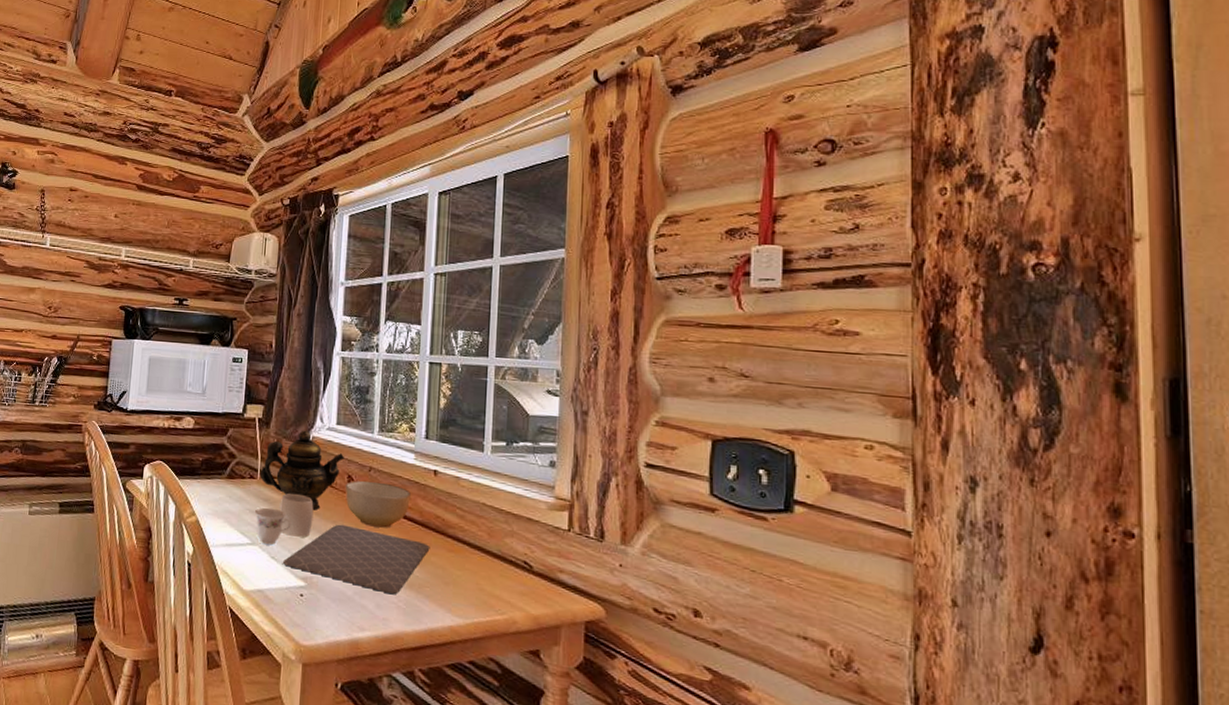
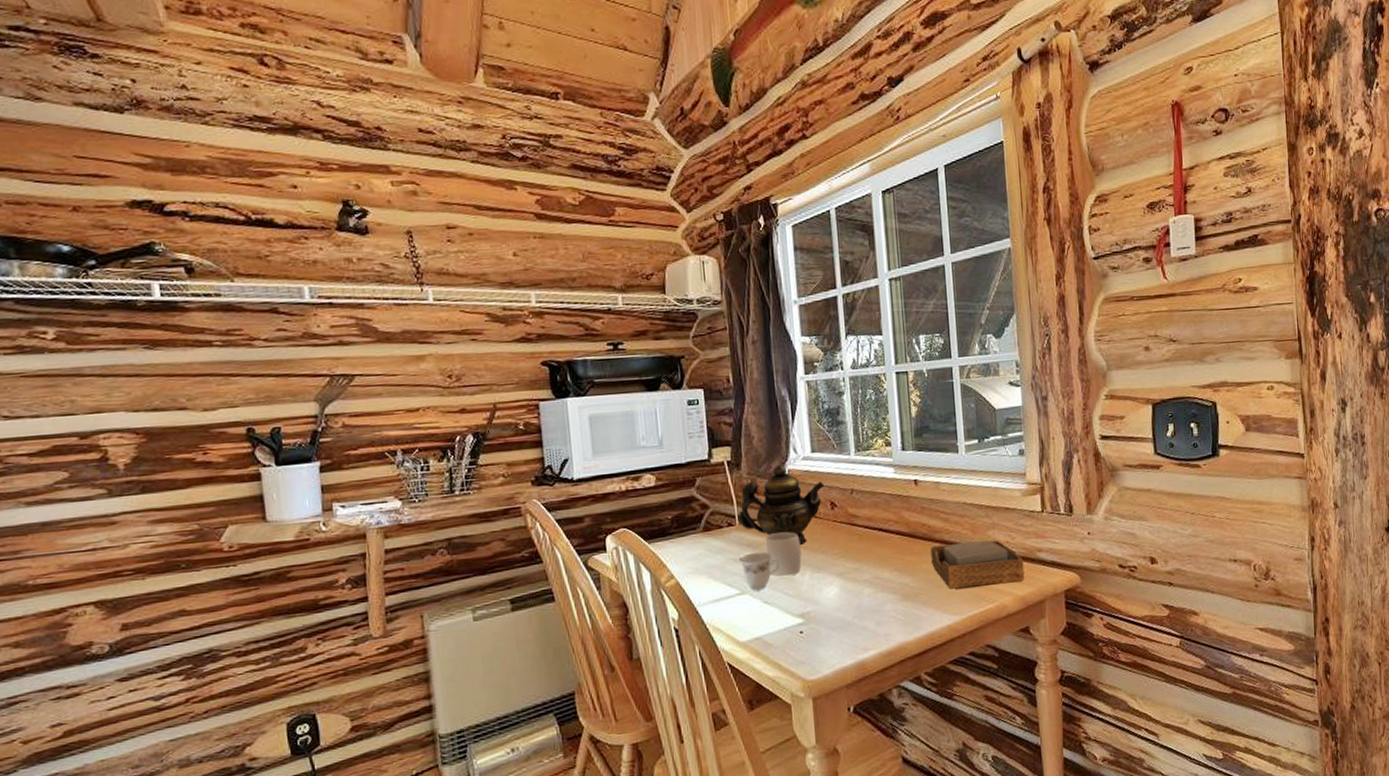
placemat: present [283,524,430,595] -> none [777,552,920,610]
bowl: present [345,480,411,528] -> none [829,502,896,549]
napkin holder: none [441,540,542,601] -> present [930,540,1025,589]

